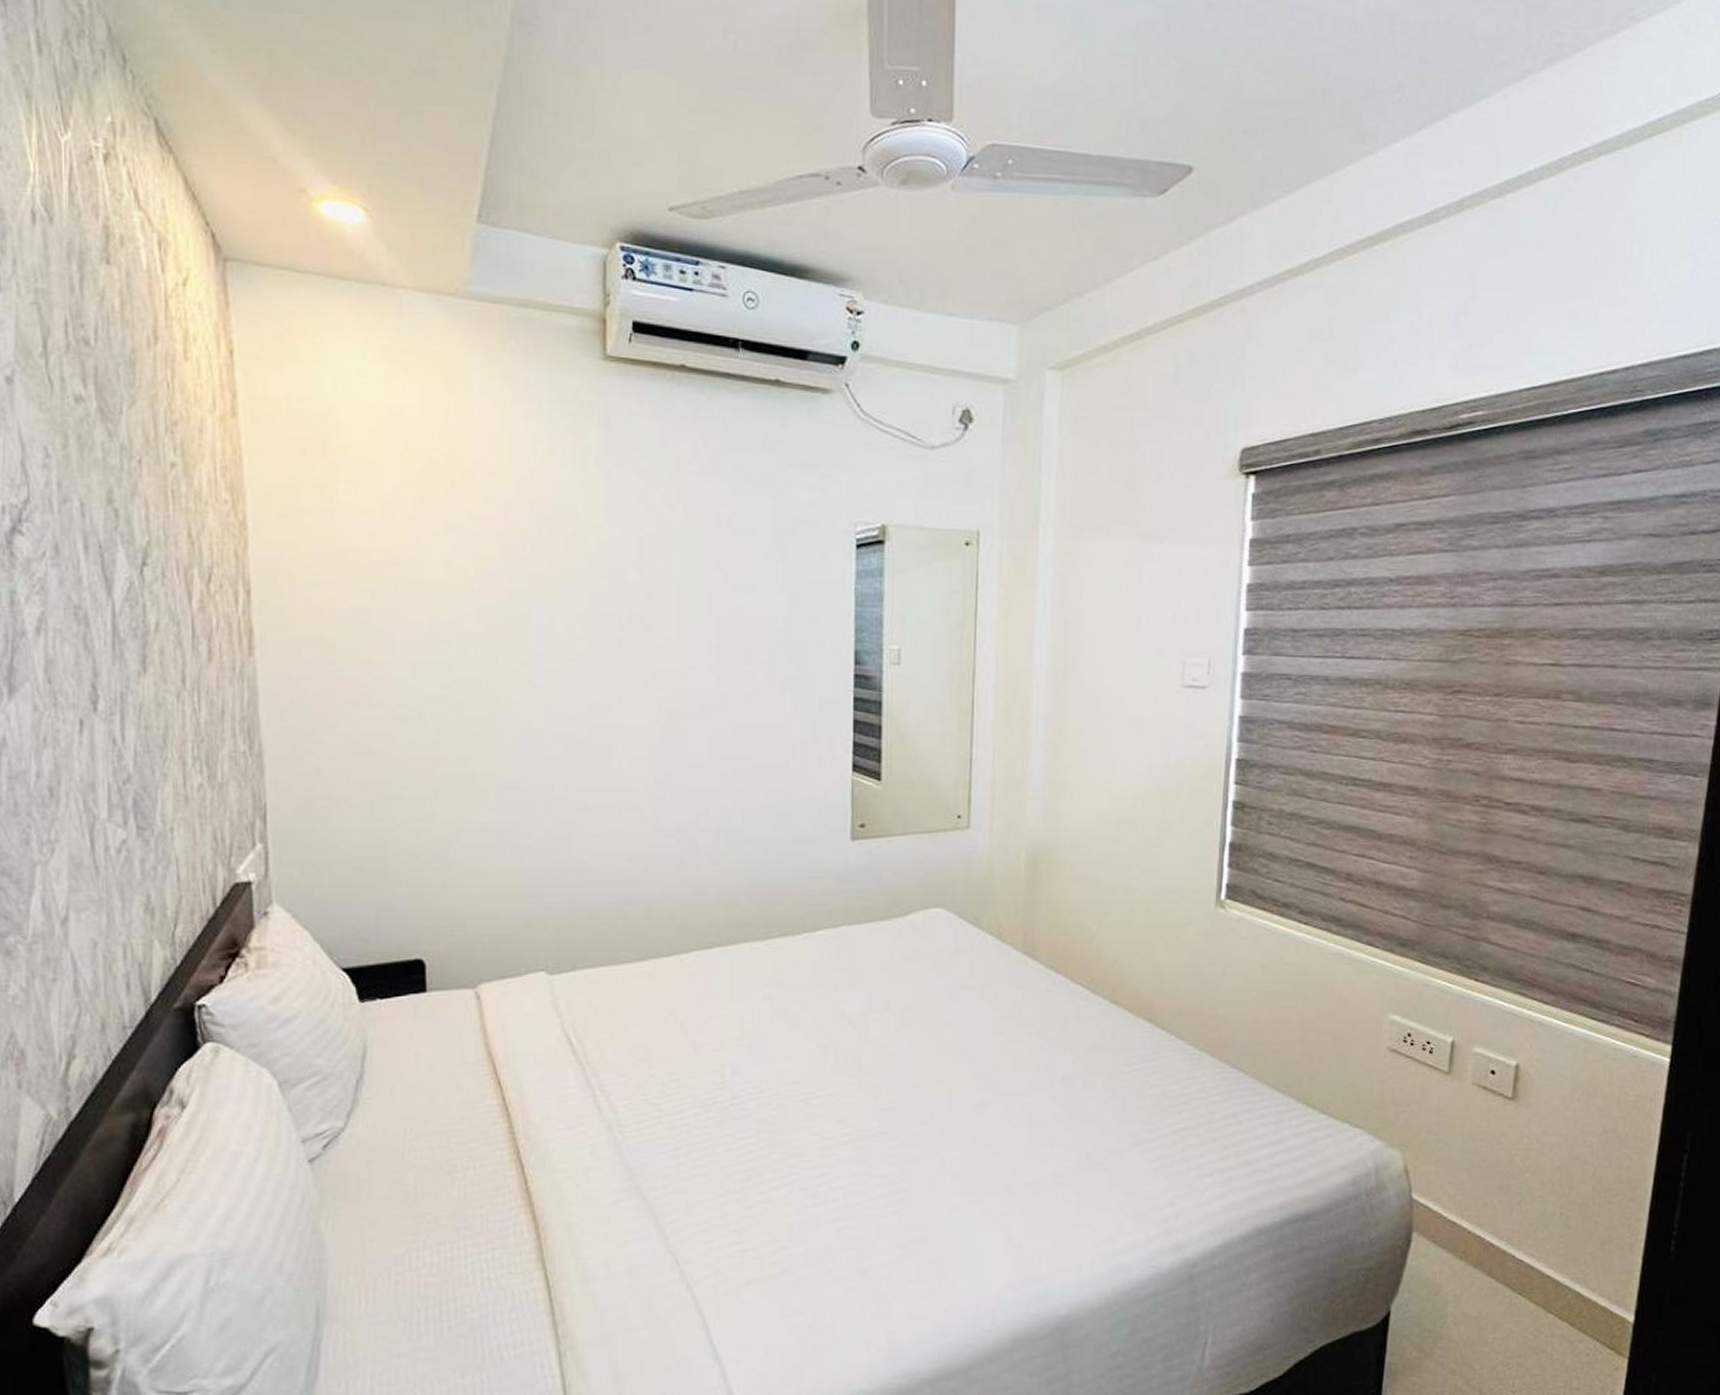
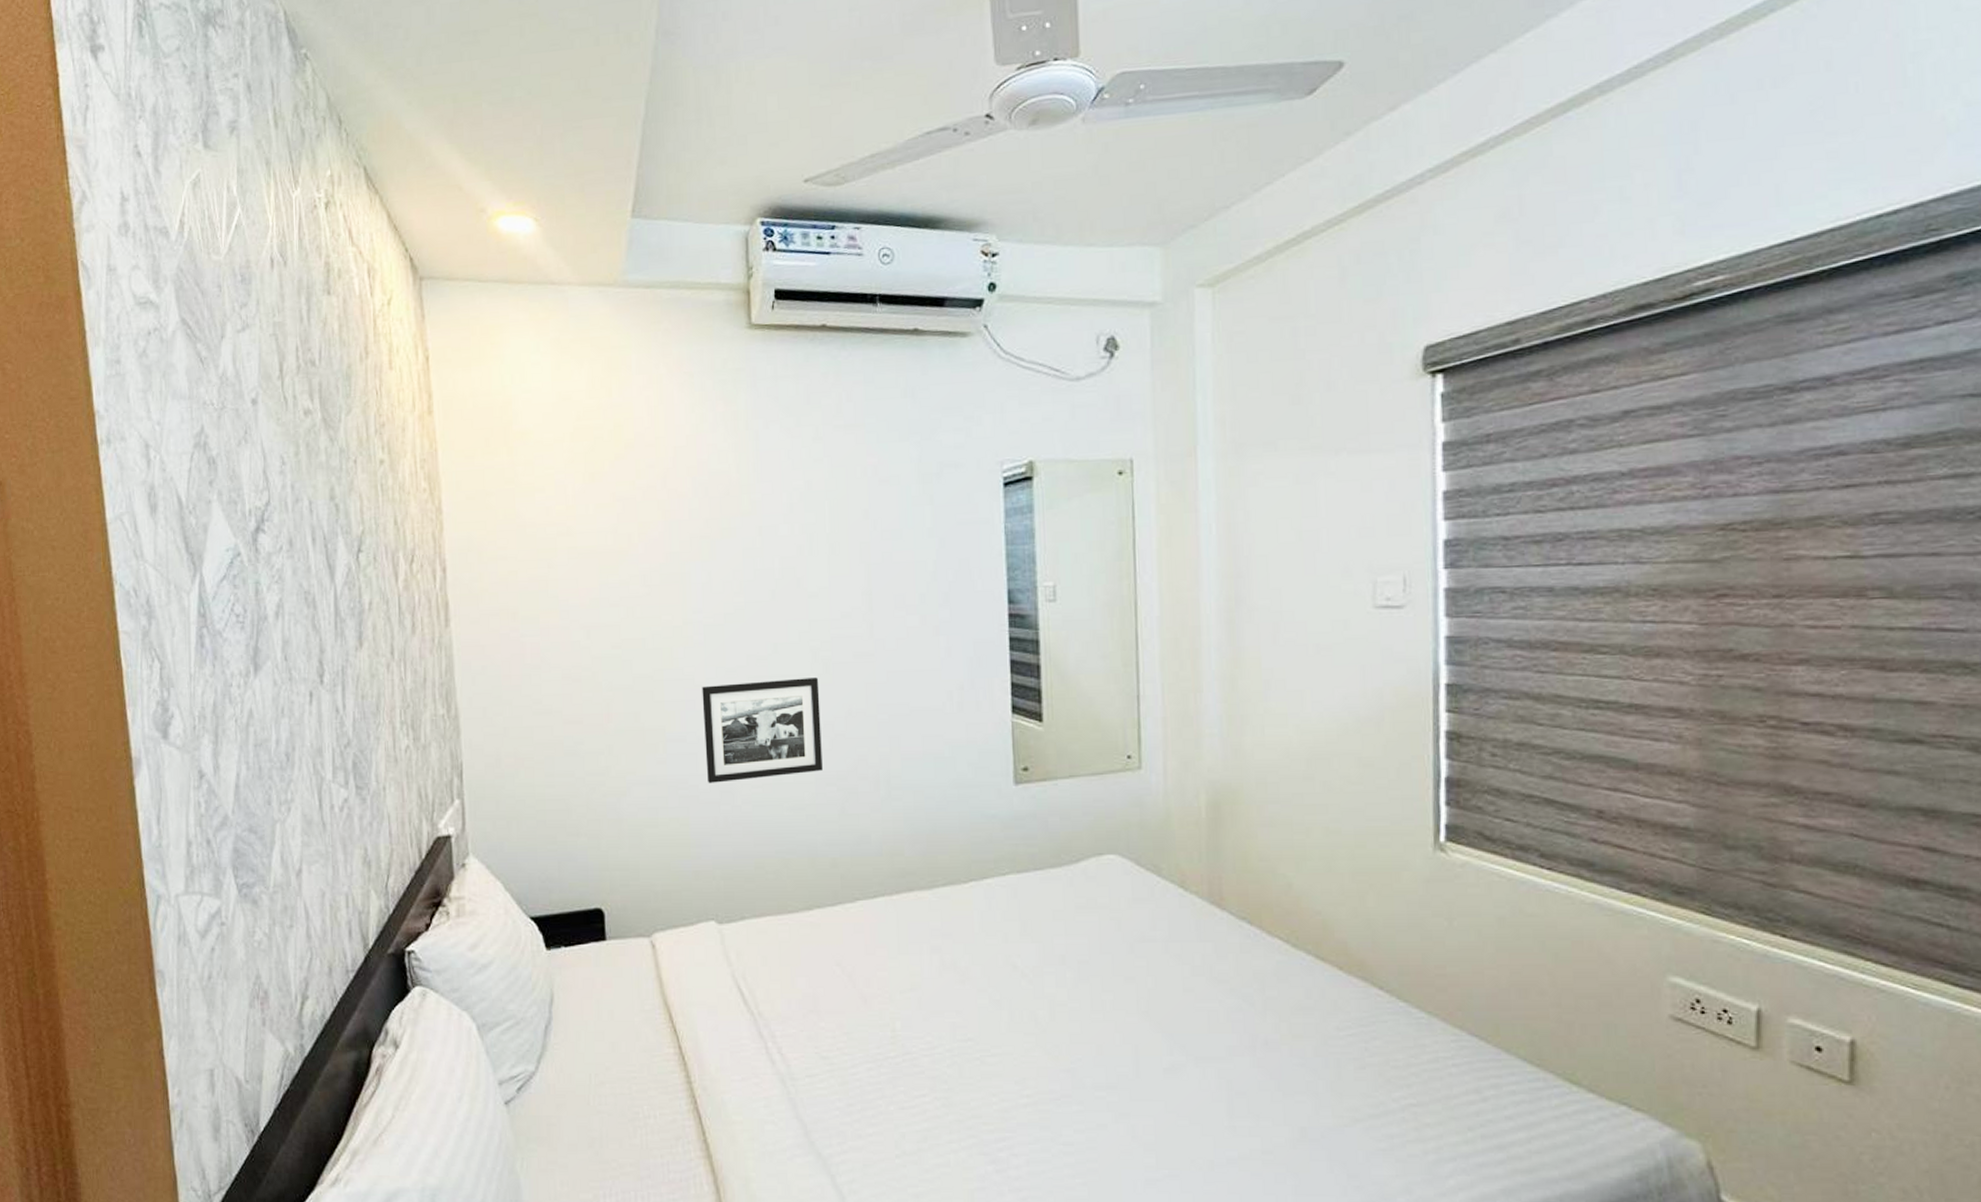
picture frame: none [539,728,663,832] -> present [702,677,823,783]

